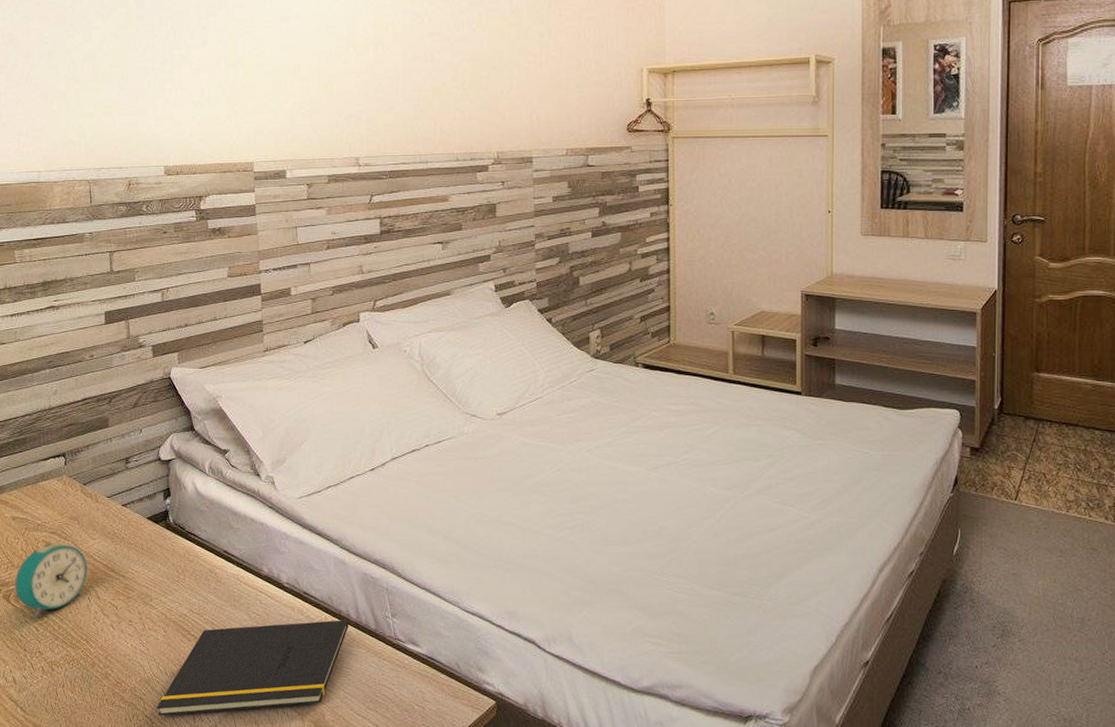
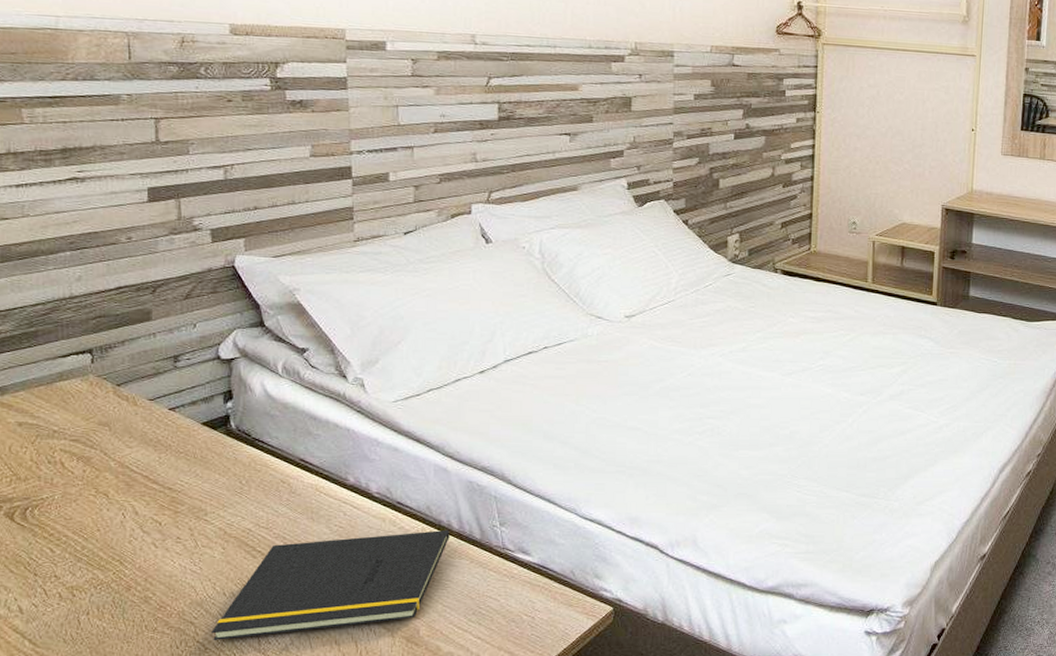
alarm clock: present [15,542,88,619] -> none [21,451,122,539]

